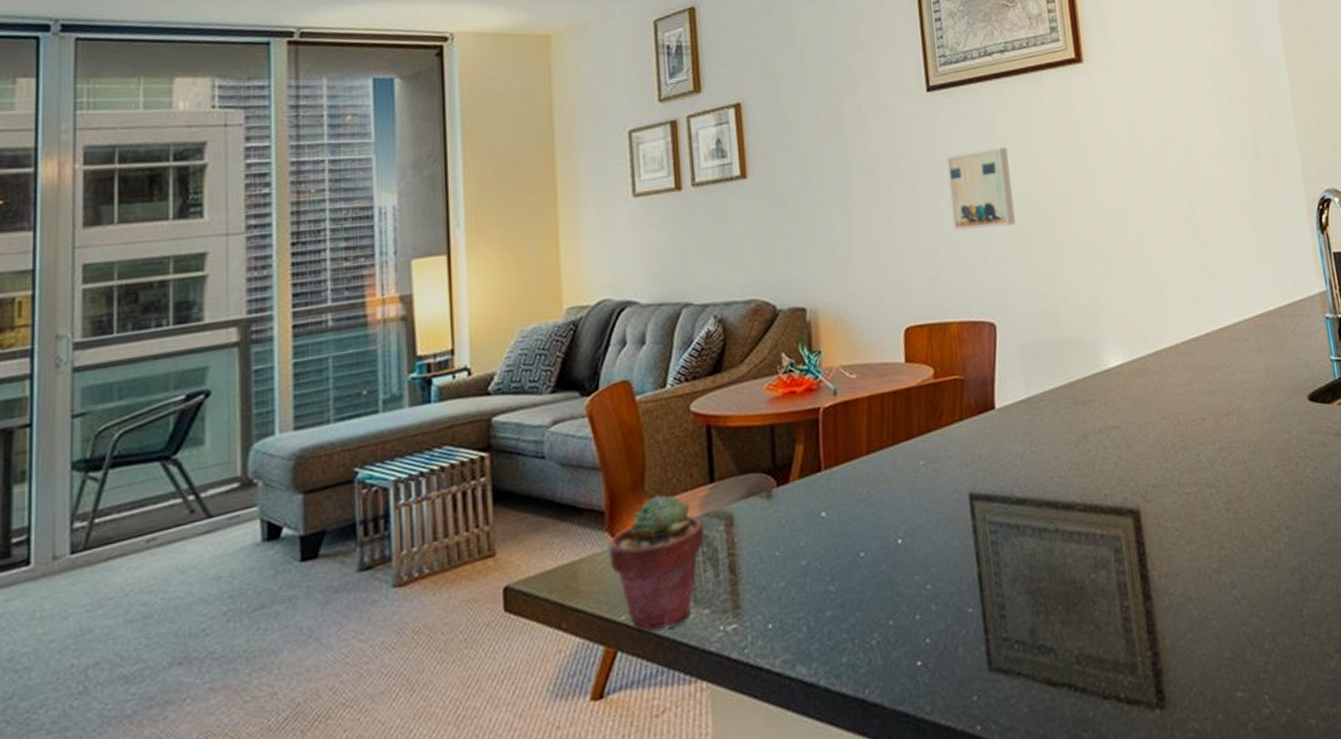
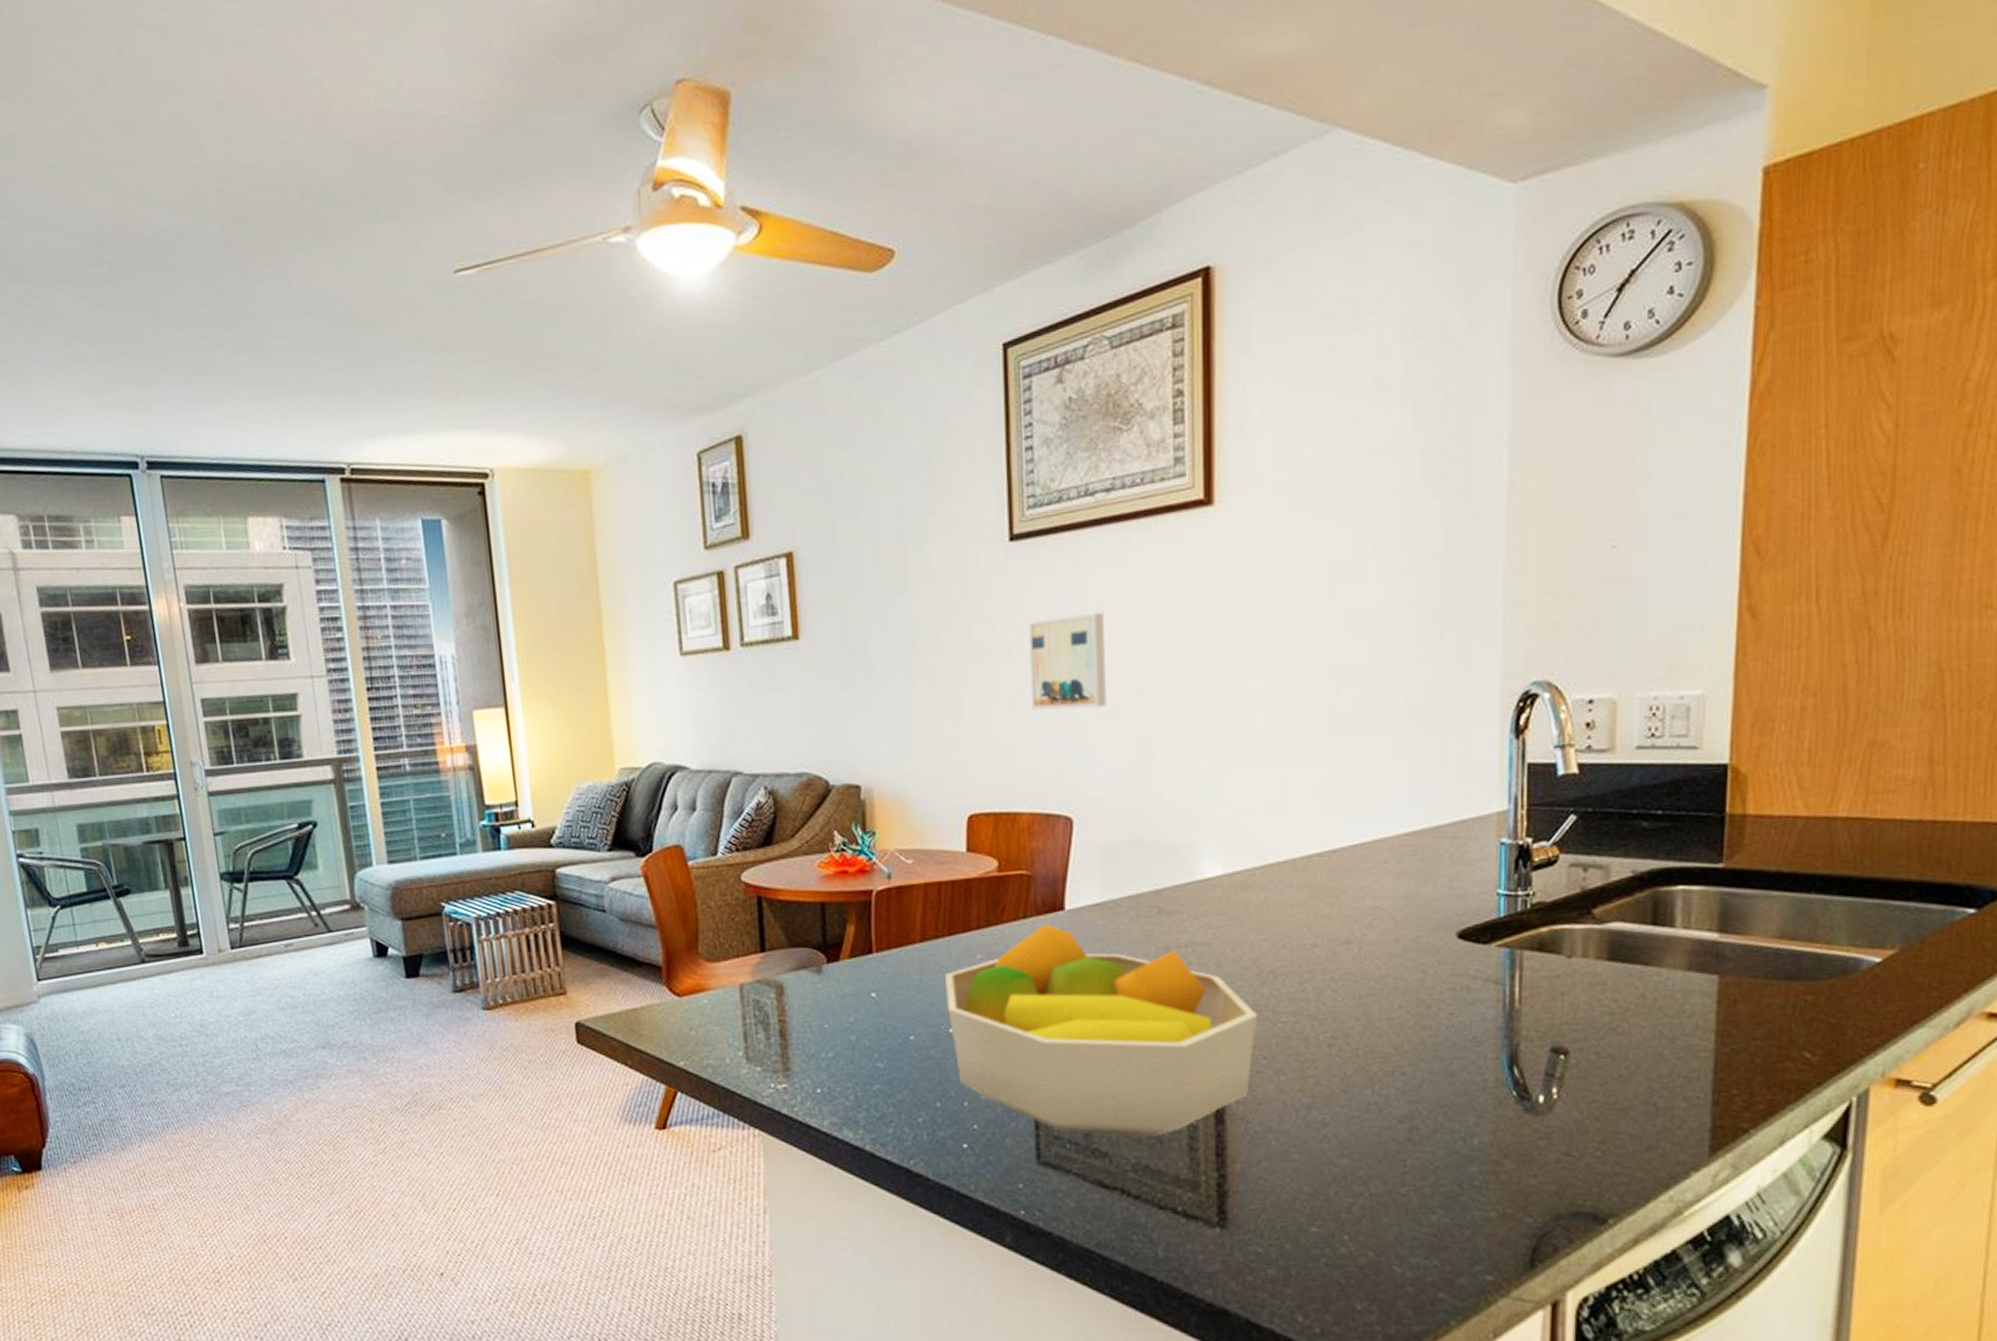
potted succulent: present [608,494,704,632] -> none [666,957,756,1079]
fruit bowl: none [891,424,1168,633] -> present [944,924,1258,1137]

